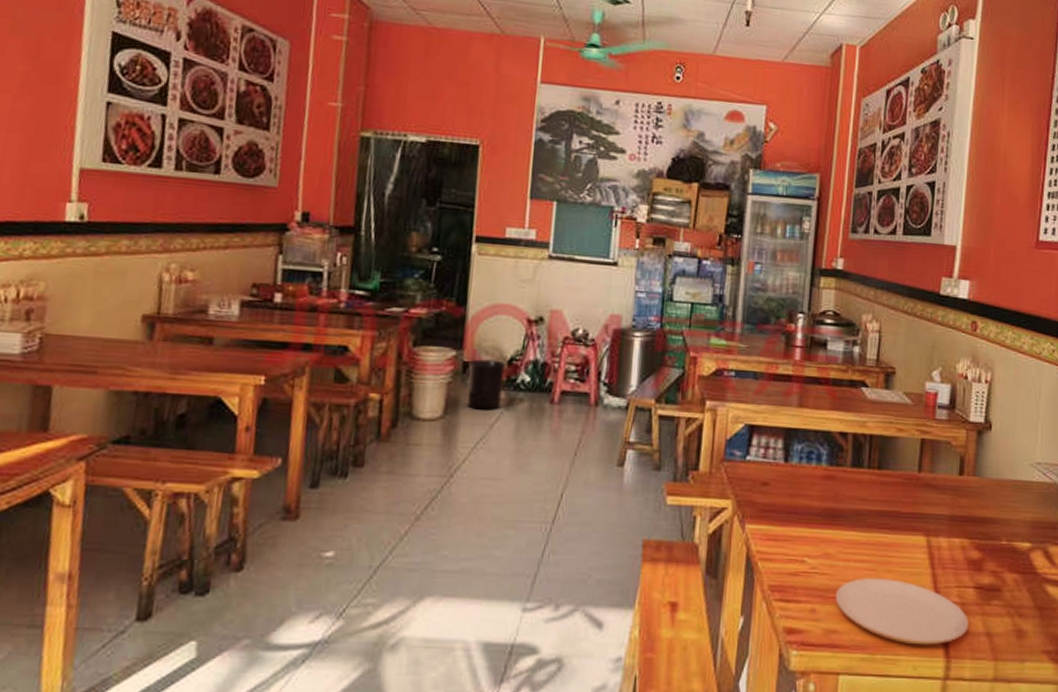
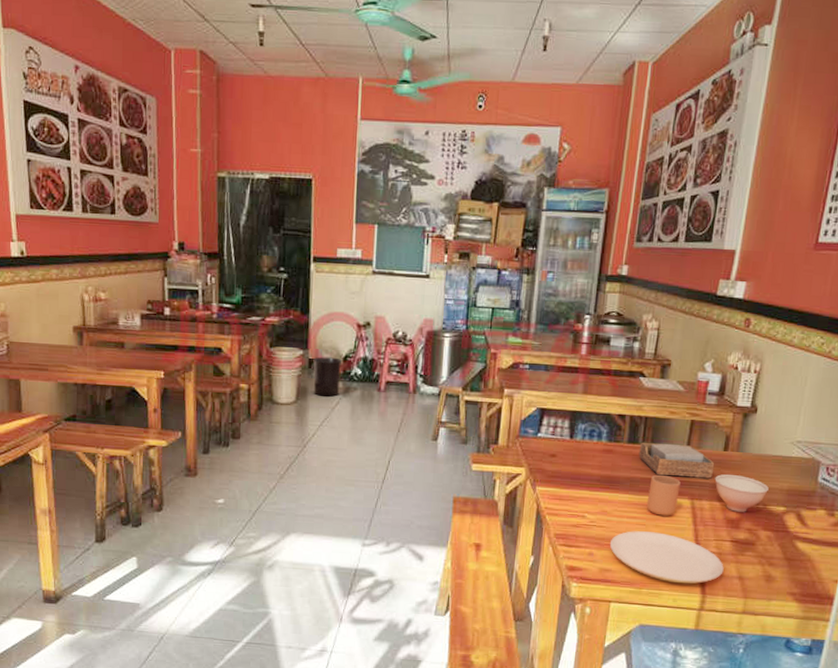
napkin holder: none [864,465,950,510] -> present [638,442,715,479]
cup: none [876,505,914,558] -> present [646,474,681,516]
bowl: none [951,504,1011,551] -> present [715,474,769,512]

